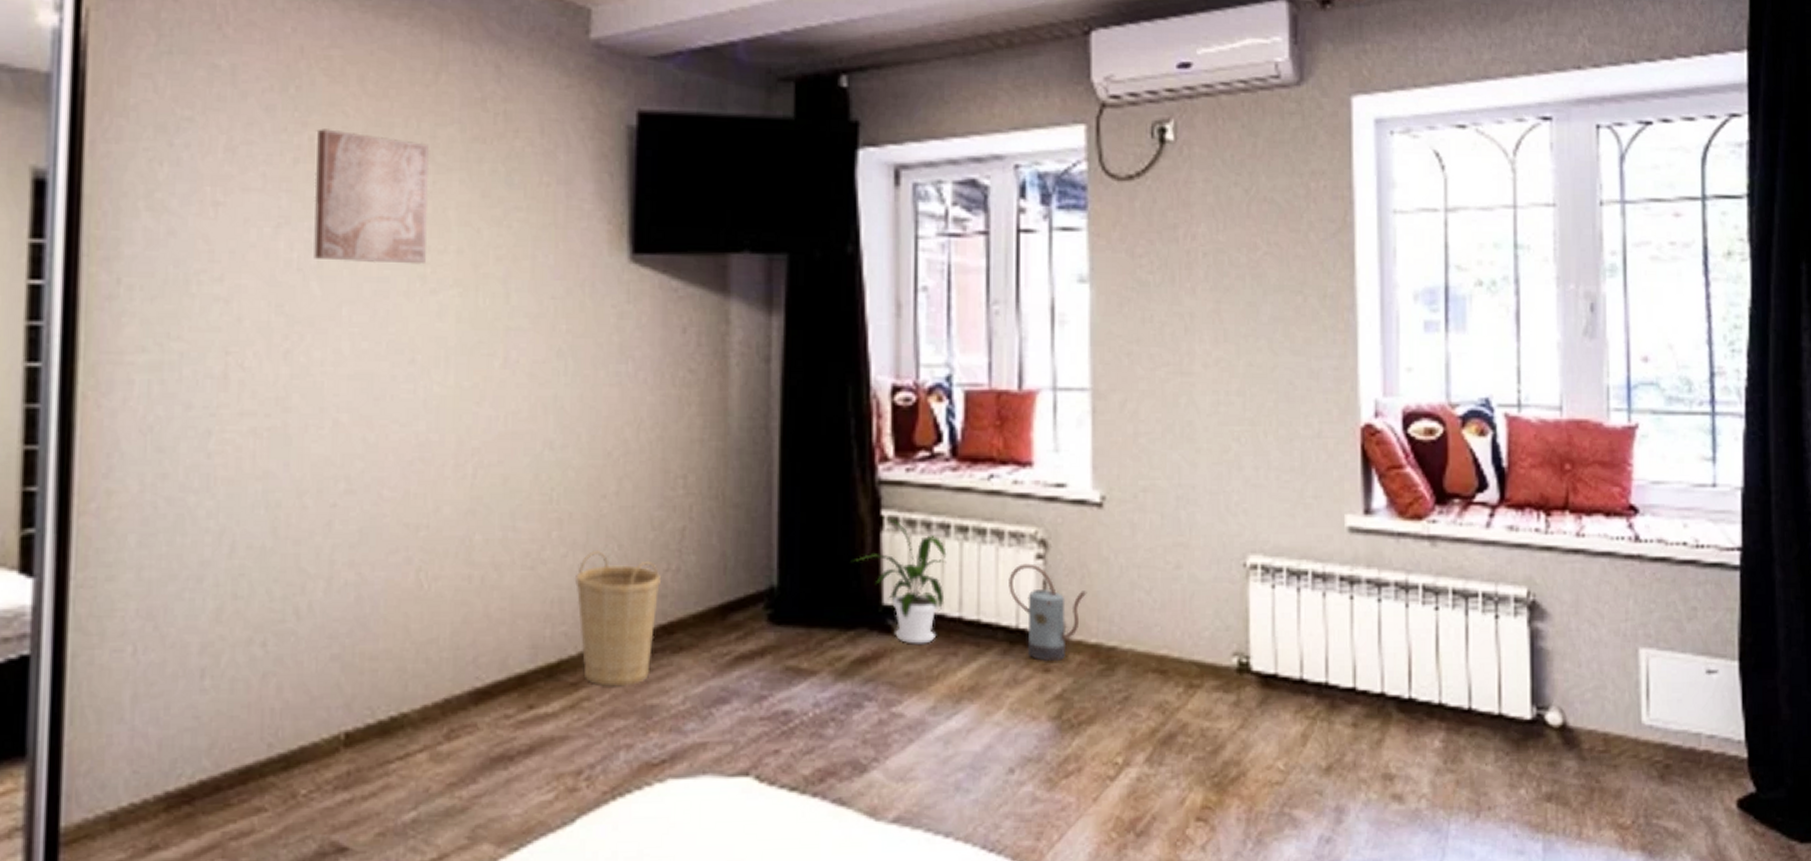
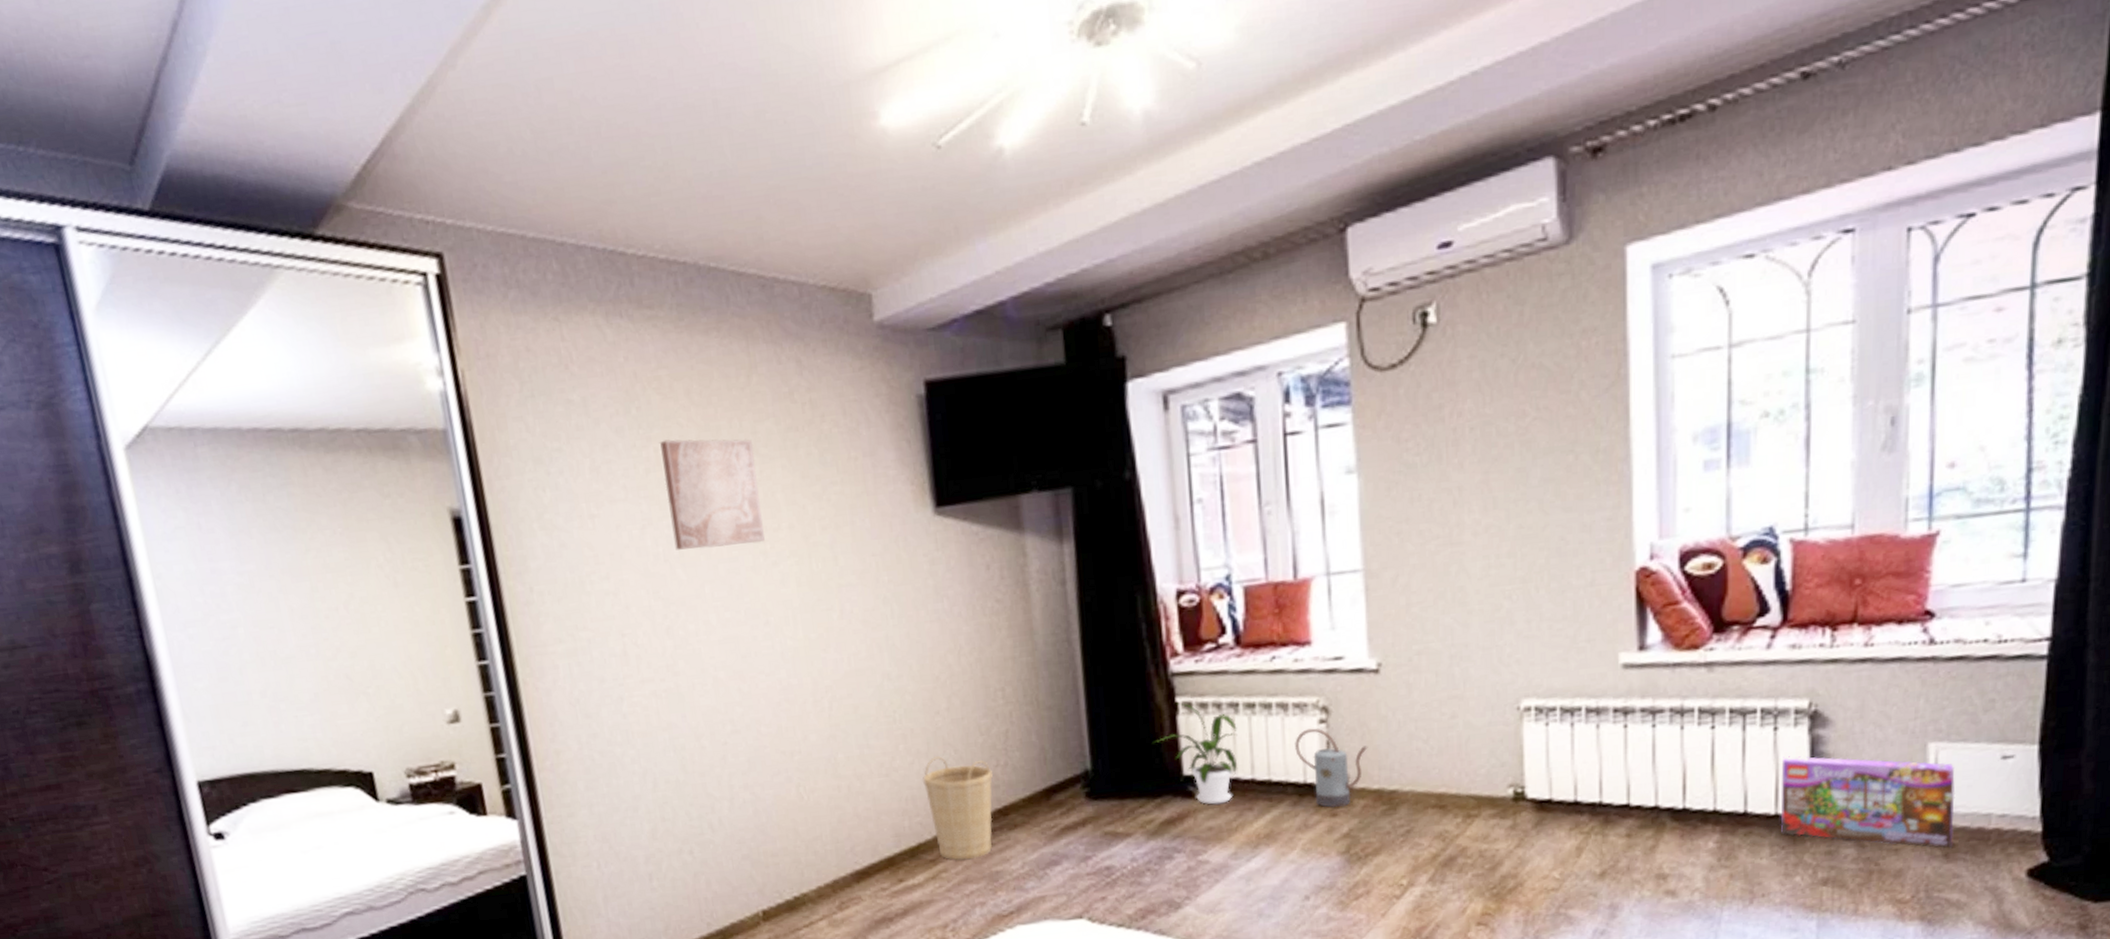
box: none [1503,649,1667,769] -> present [1780,756,1956,849]

